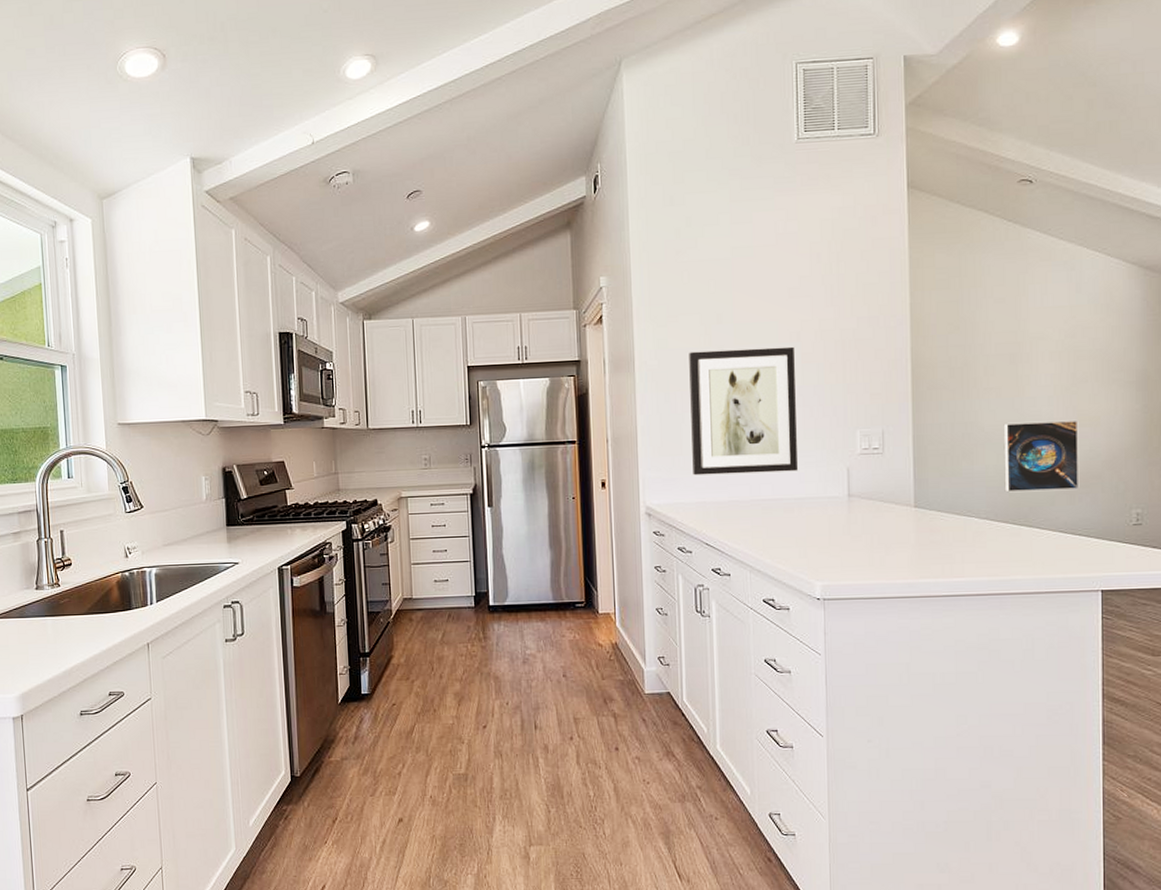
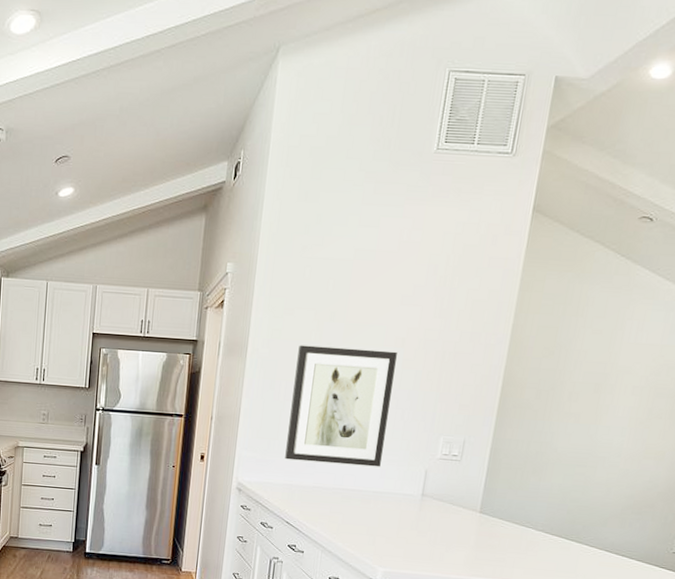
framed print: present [1003,420,1080,493] -> none [564,447,645,516]

